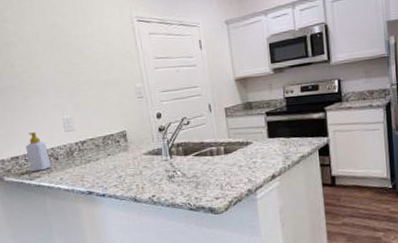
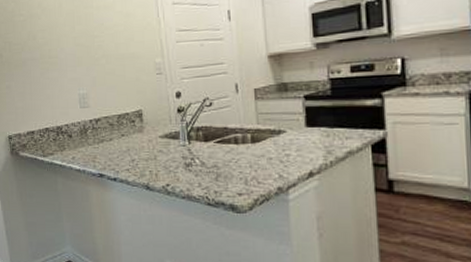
soap bottle: present [25,131,51,172] -> none [41,106,64,148]

